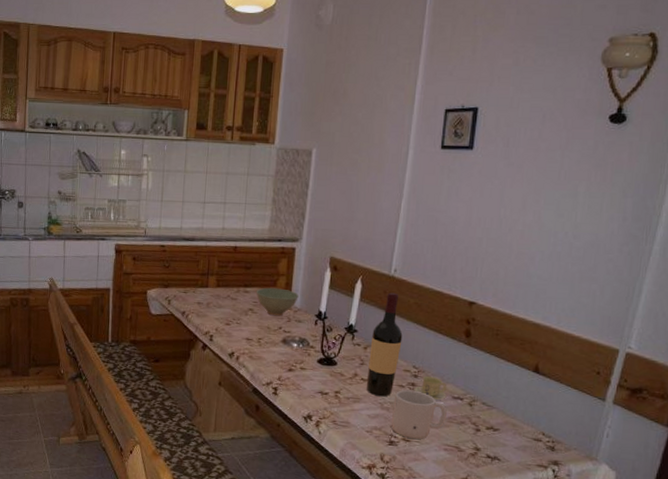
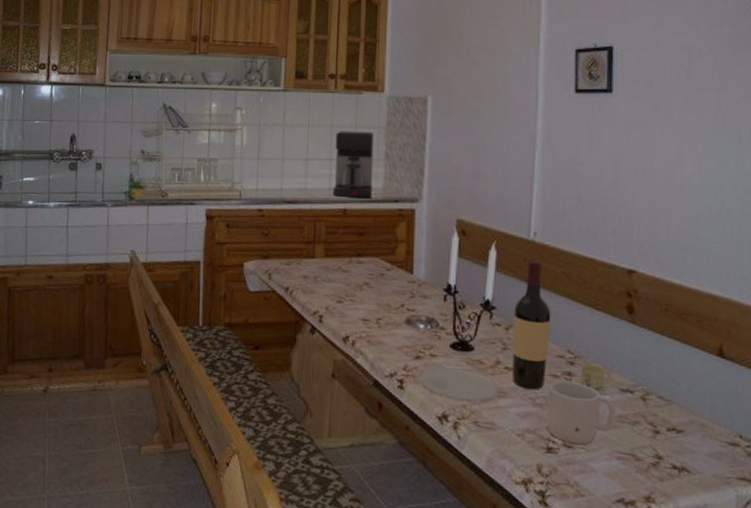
coffee maker: none [225,178,263,238] -> present [333,131,374,199]
bowl: present [256,287,299,317] -> none [371,256,422,292]
plate: none [291,378,355,406] -> present [420,367,499,402]

